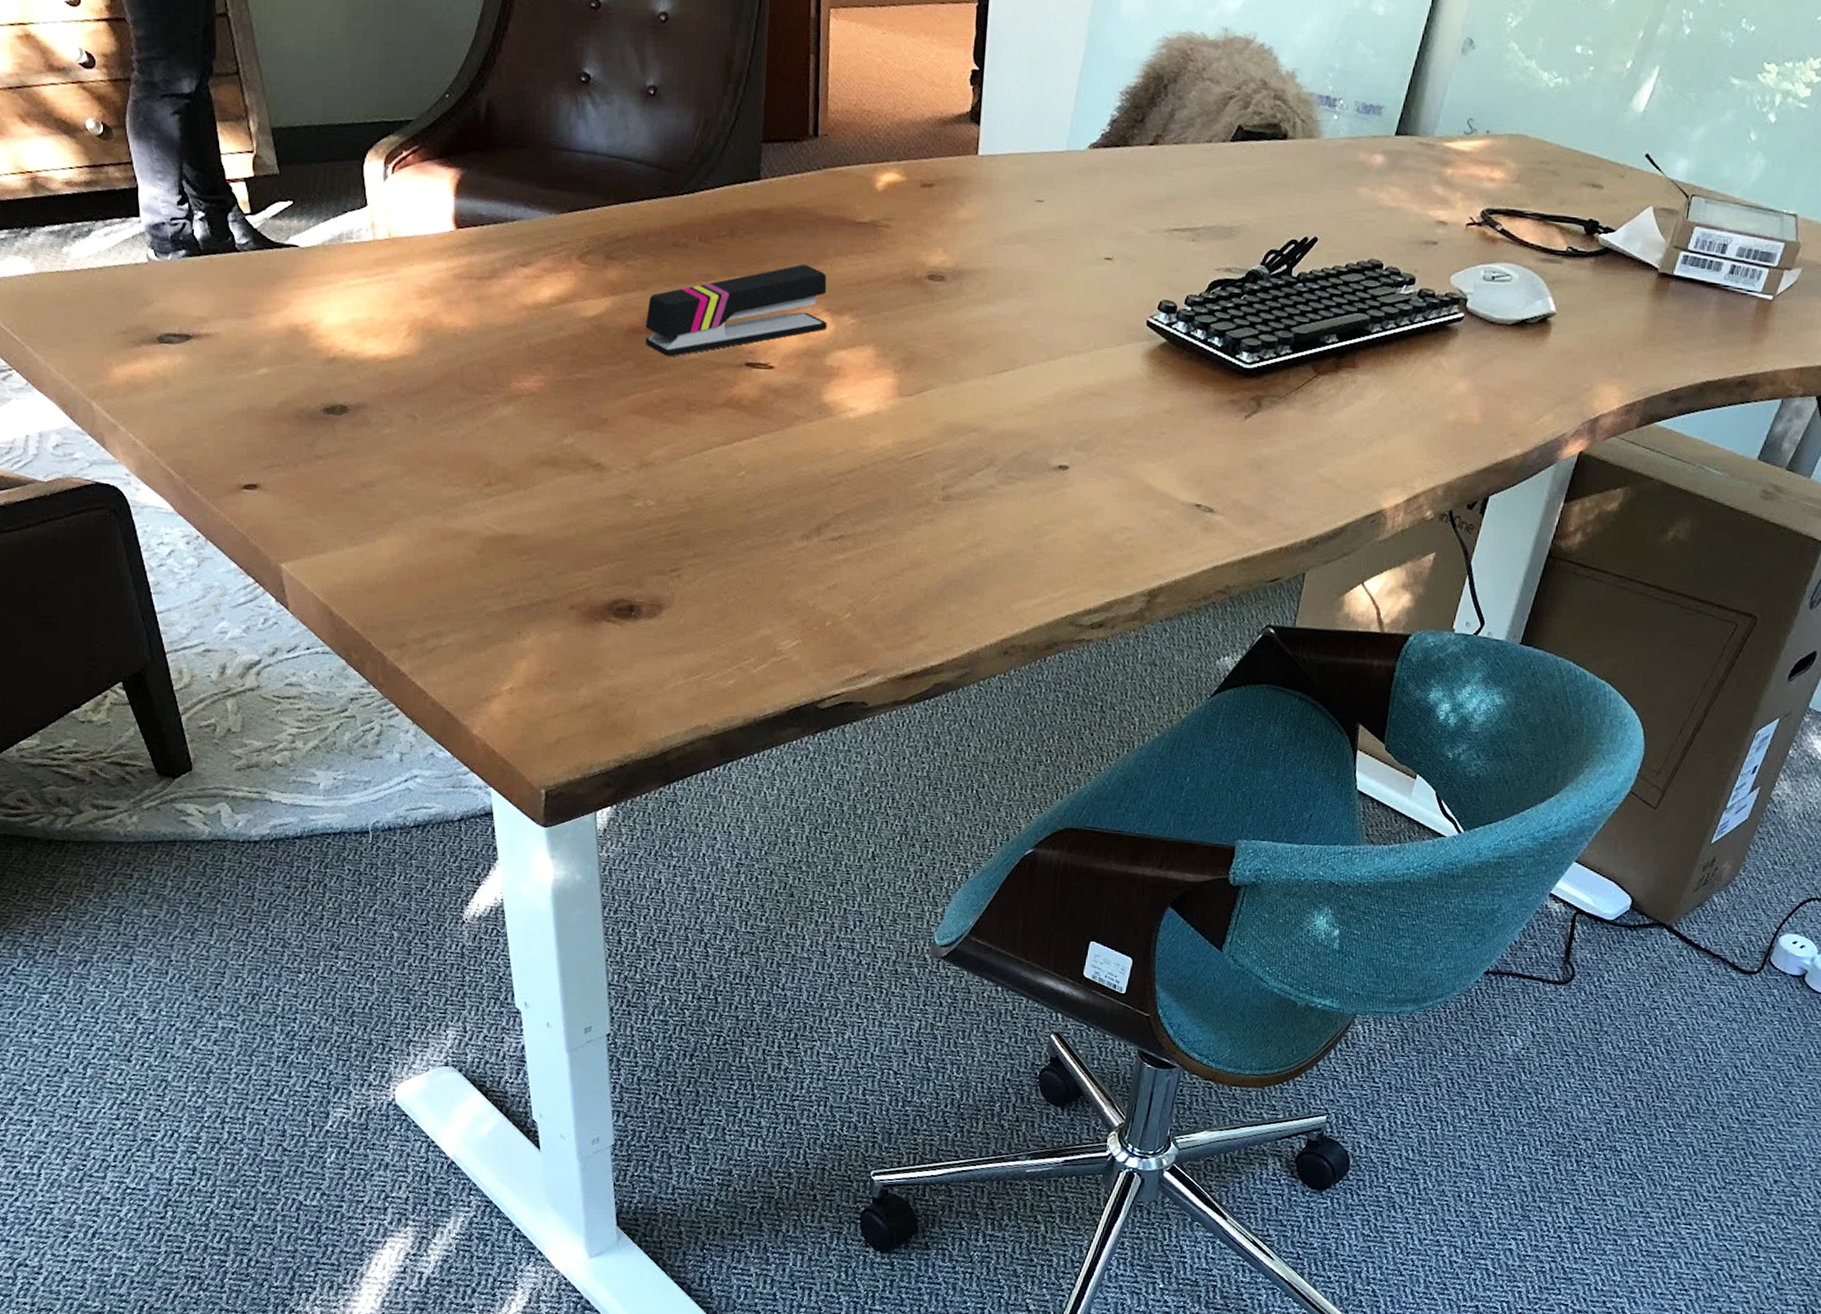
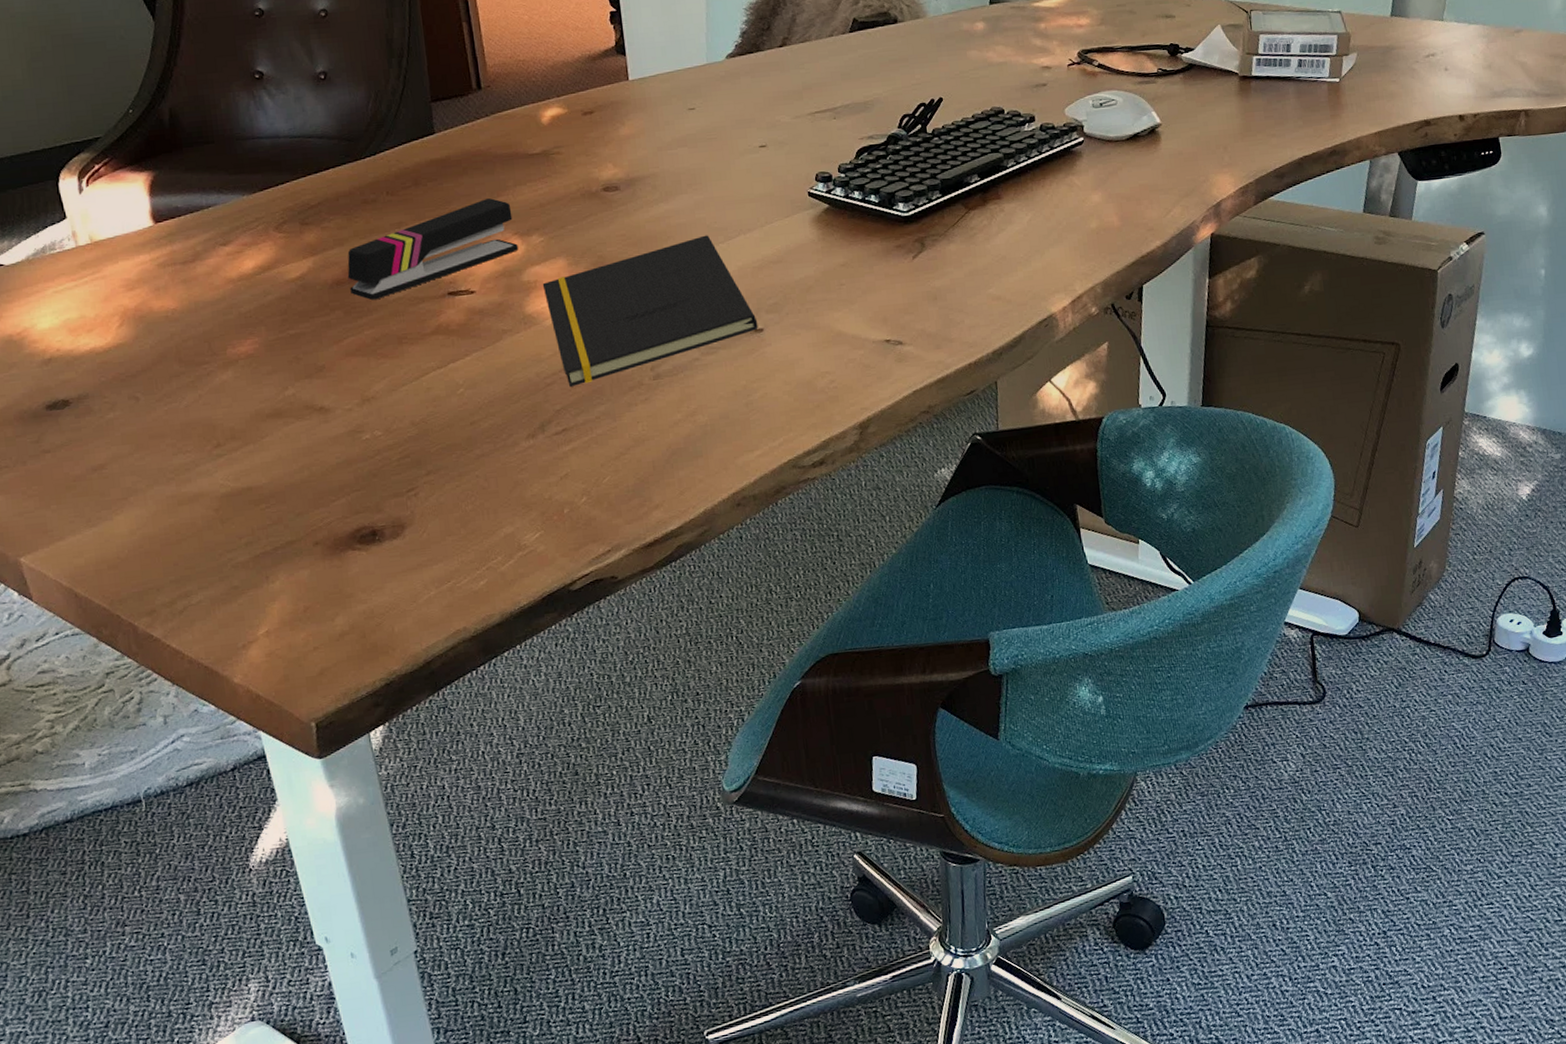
notepad: none [845,349,1064,492] -> present [542,235,758,387]

